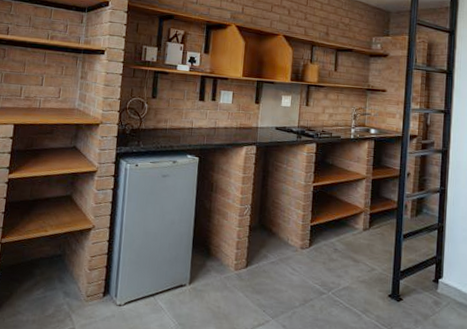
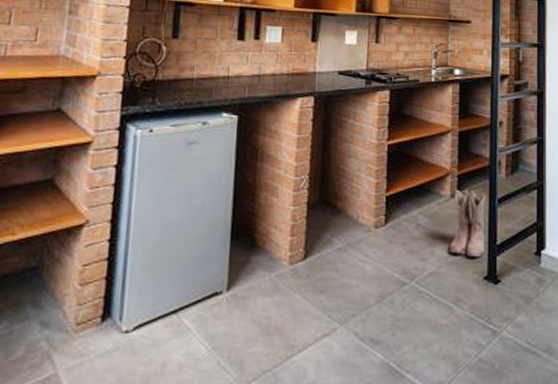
boots: none [360,224,394,280] -> present [449,189,487,258]

